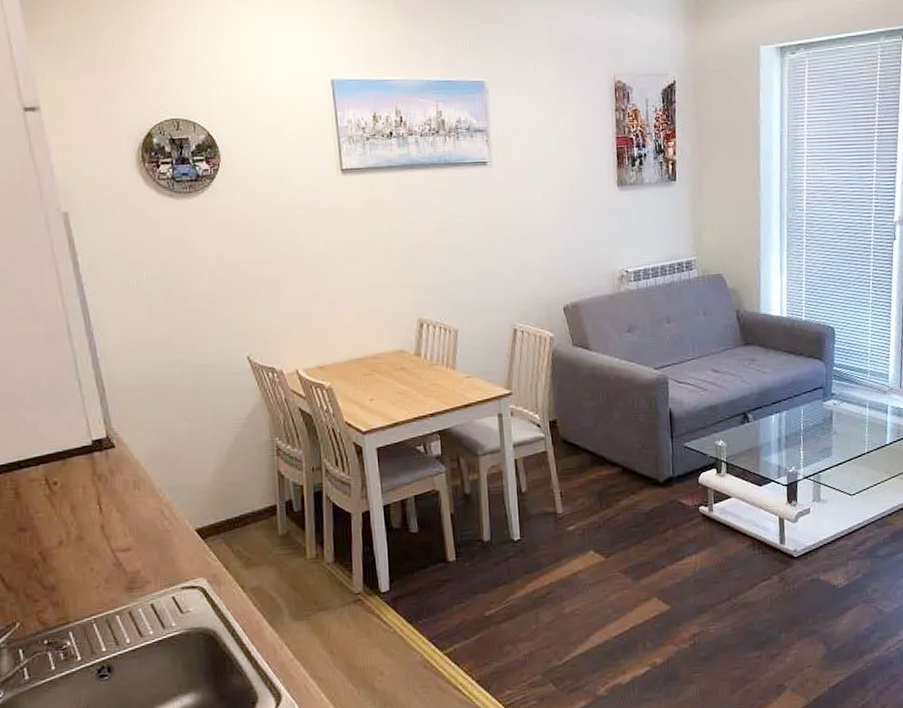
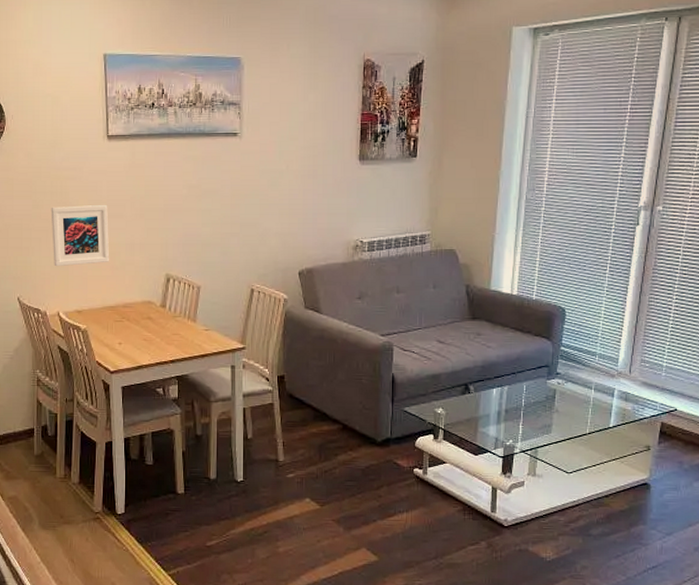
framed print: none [280,246,354,319] -> present [51,205,110,267]

